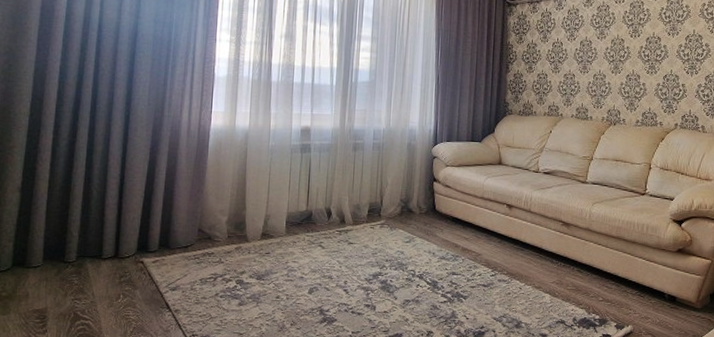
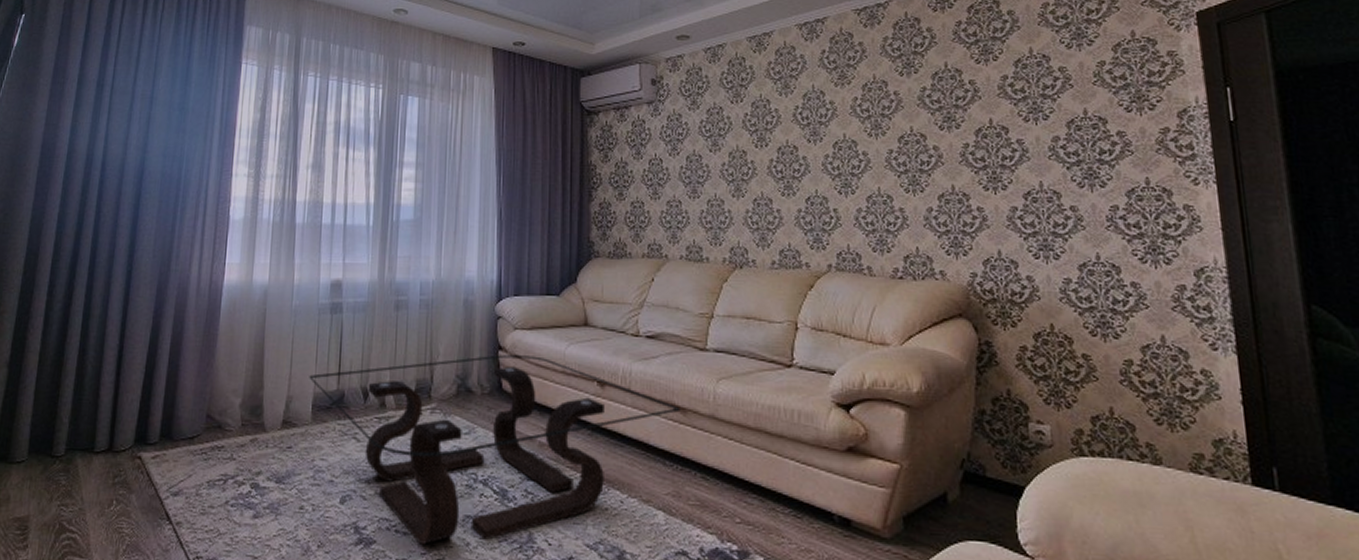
coffee table: none [283,185,566,321] -> present [309,355,681,545]

